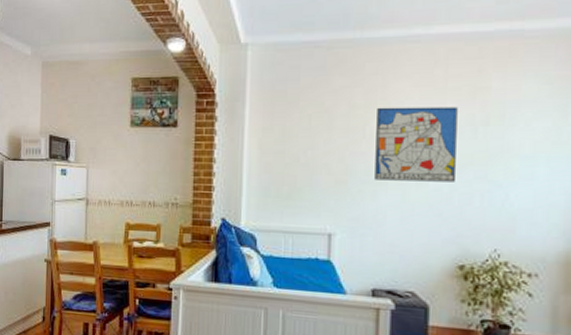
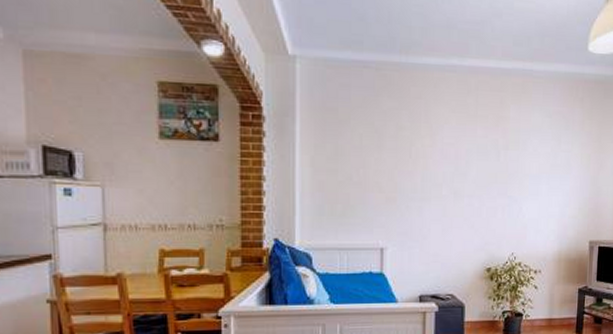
wall art: present [375,106,458,182] -> none [420,129,485,198]

